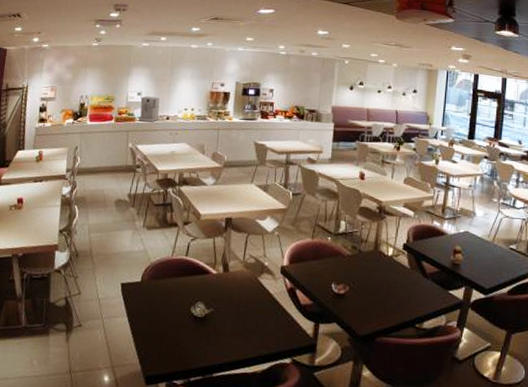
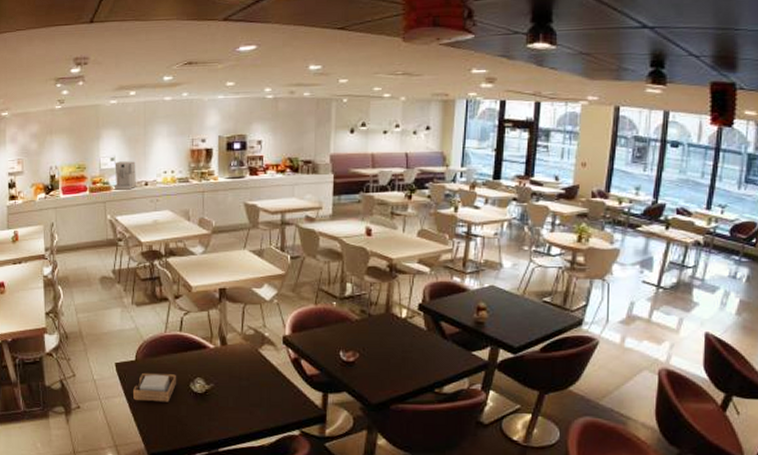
napkin holder: none [135,295,179,325] -> present [133,373,177,402]

